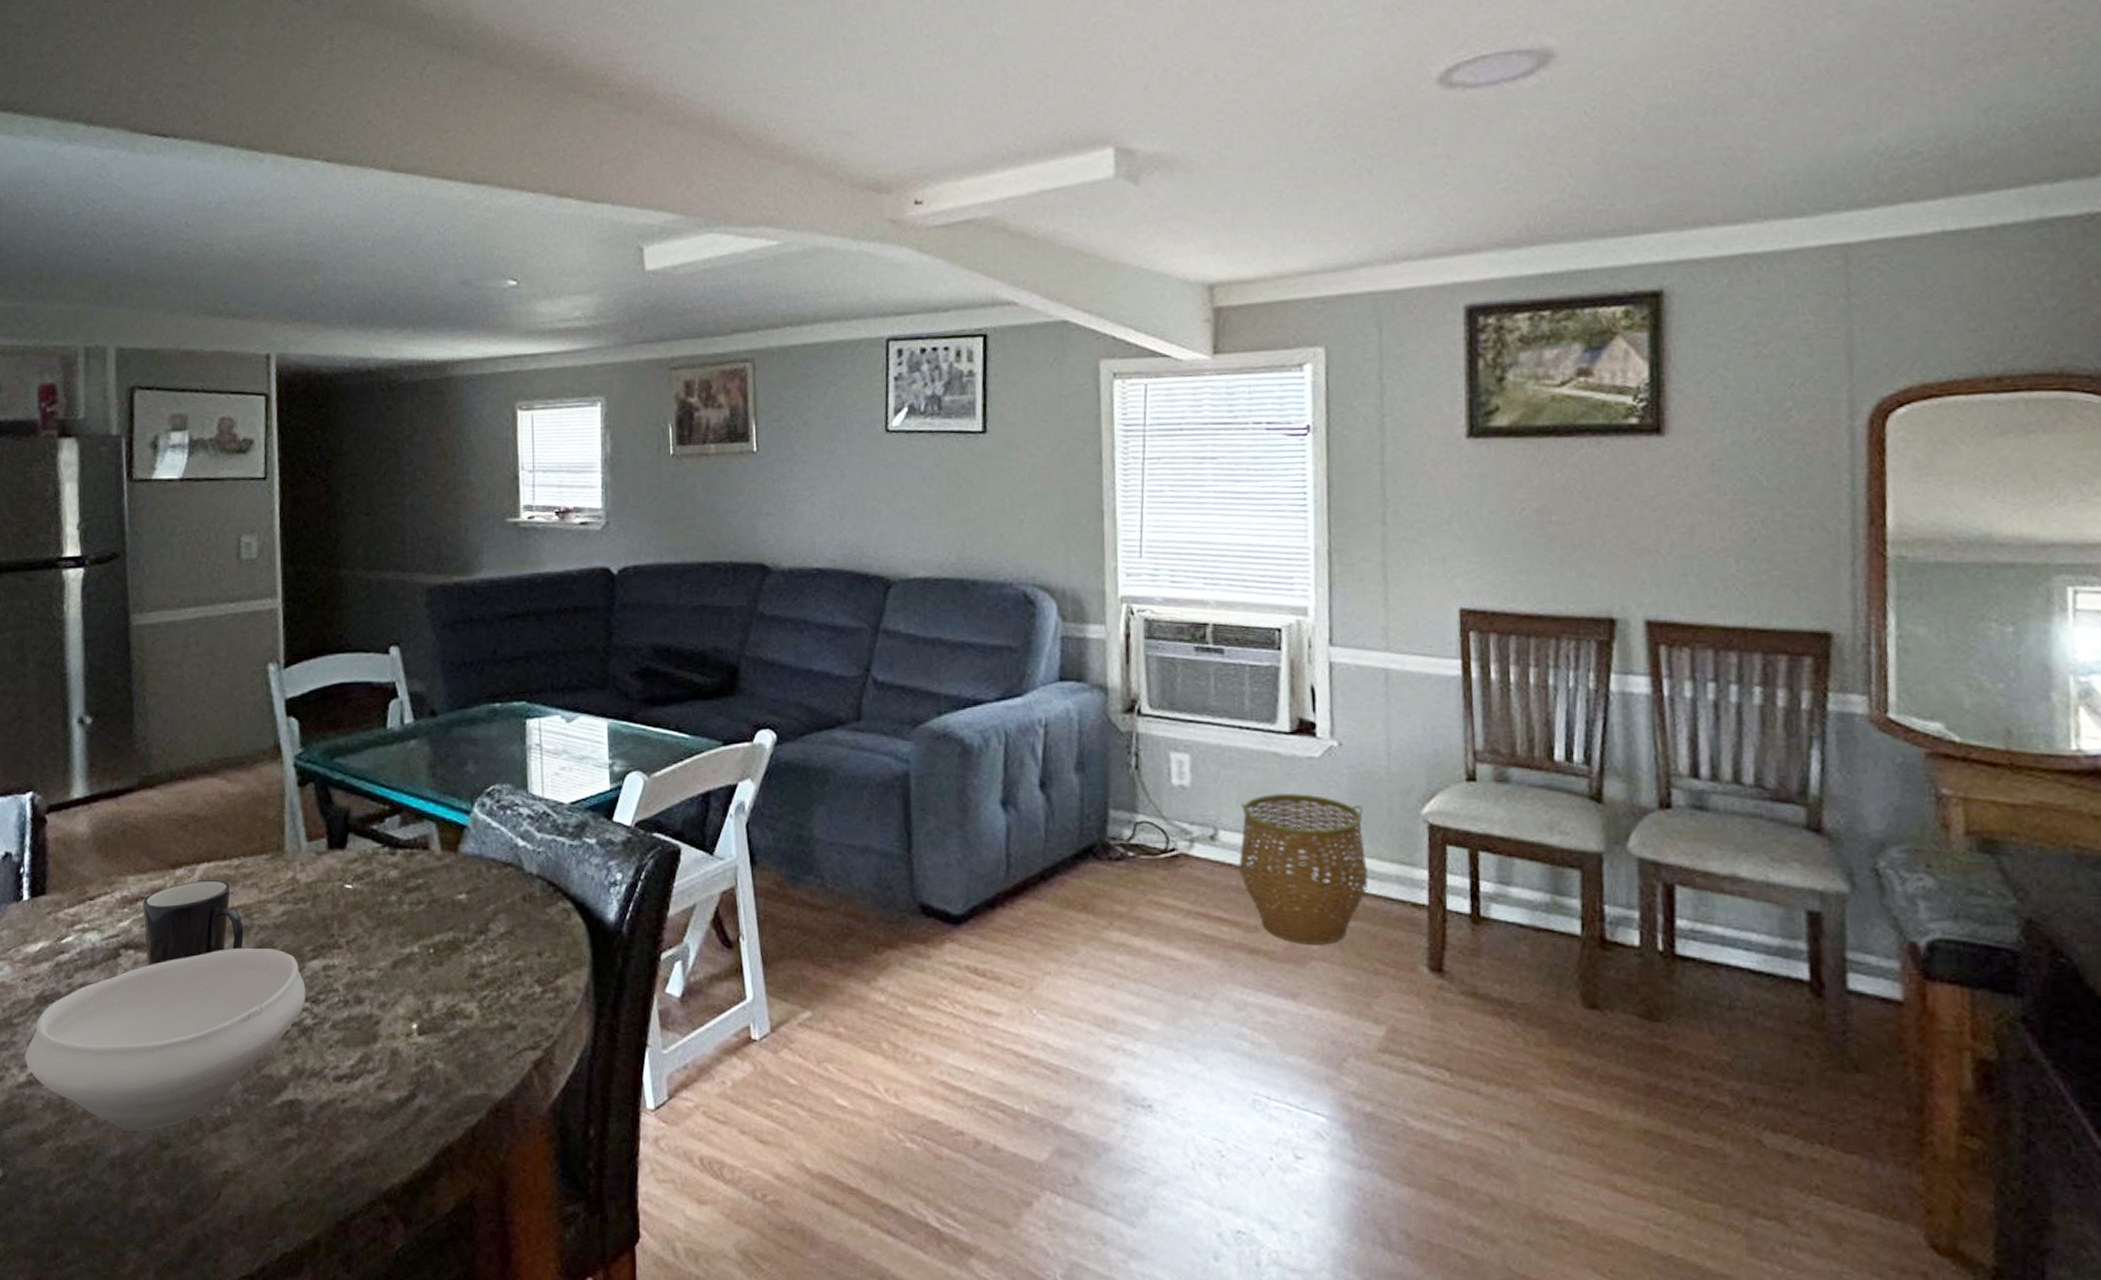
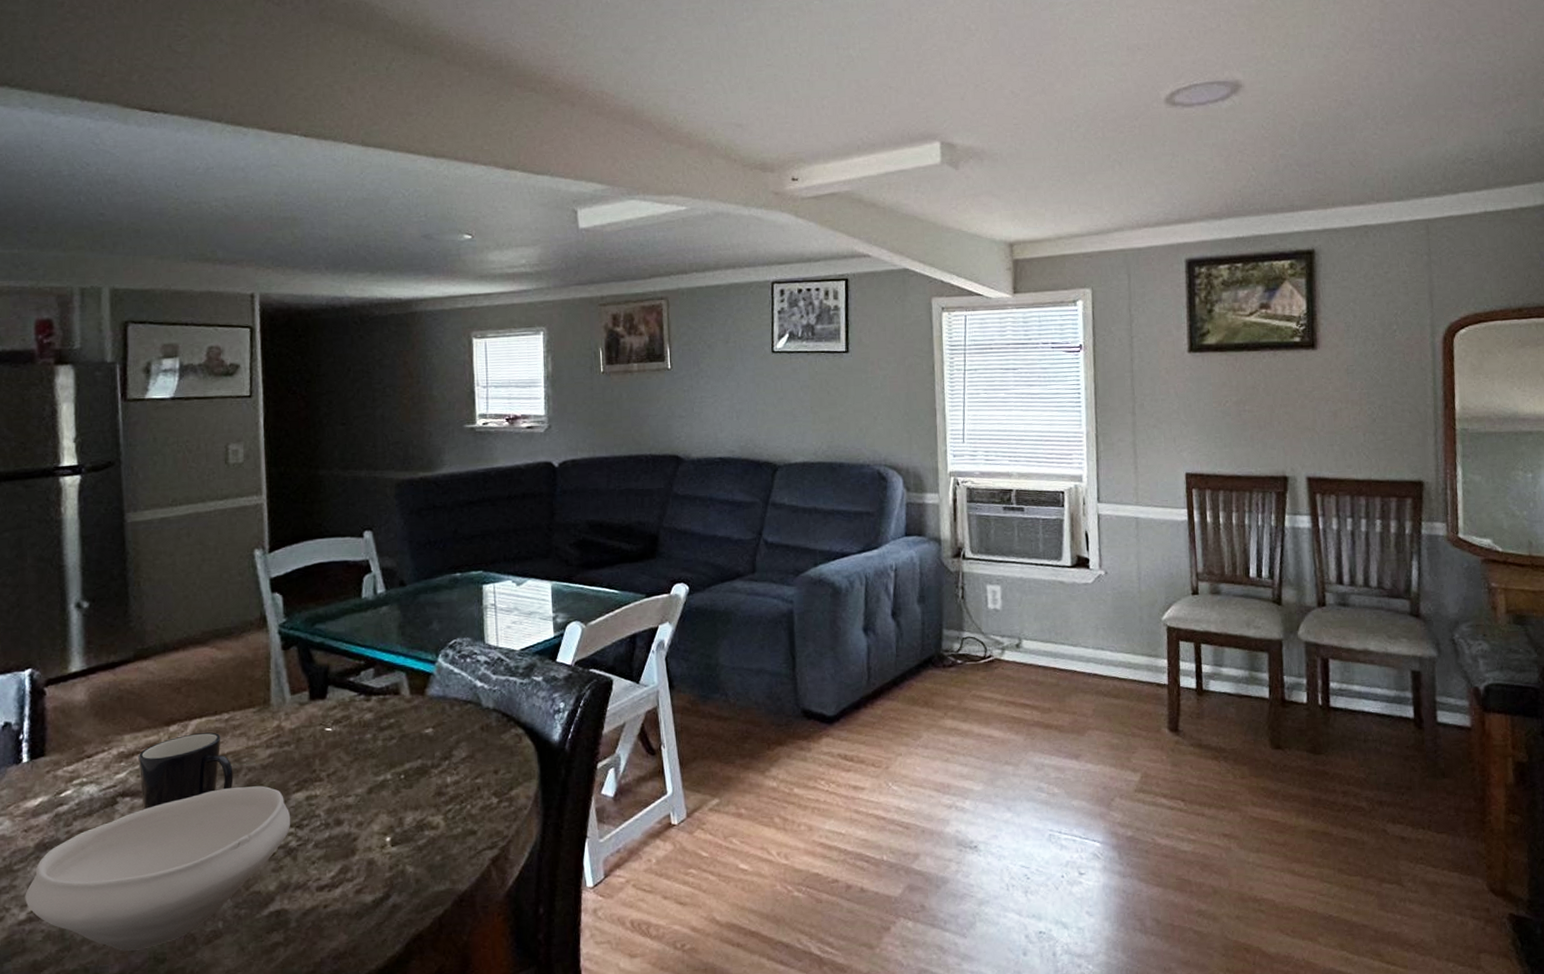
basket: present [1238,792,1368,945] -> none [1036,609,1127,719]

